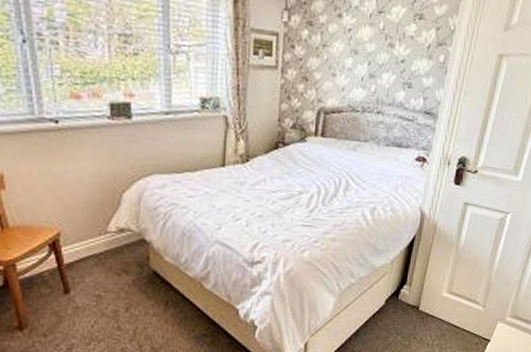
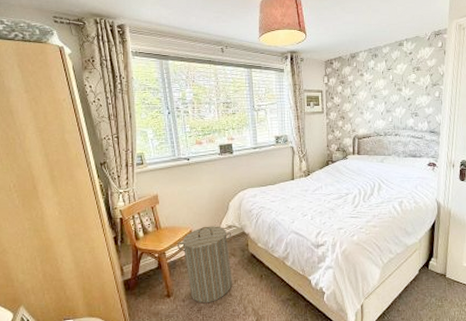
laundry hamper: none [36,227,125,340] -> present [178,226,233,304]

